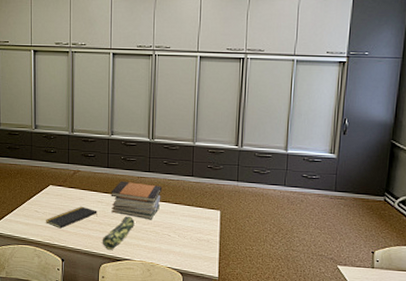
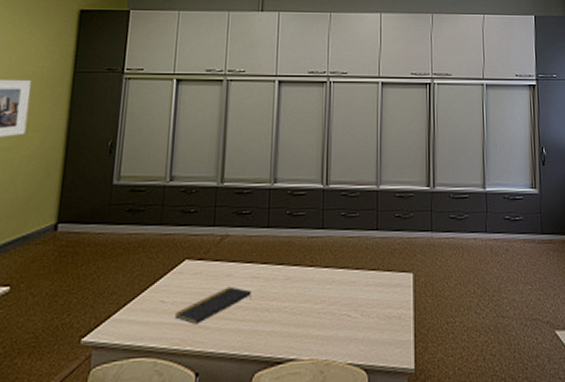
pencil case: present [102,216,135,250] -> none [256,294,303,348]
book stack: present [110,180,161,220] -> none [271,244,338,297]

